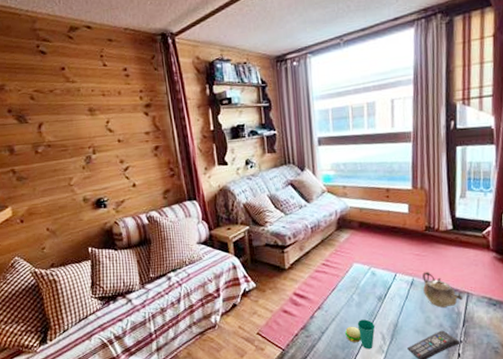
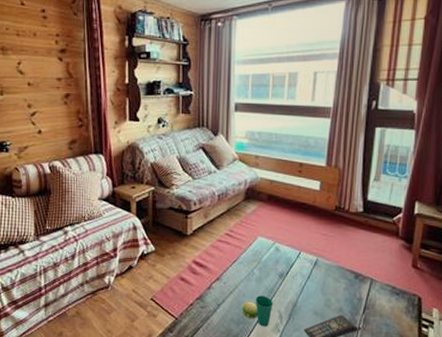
teapot: present [422,272,463,308] -> none [326,253,366,292]

